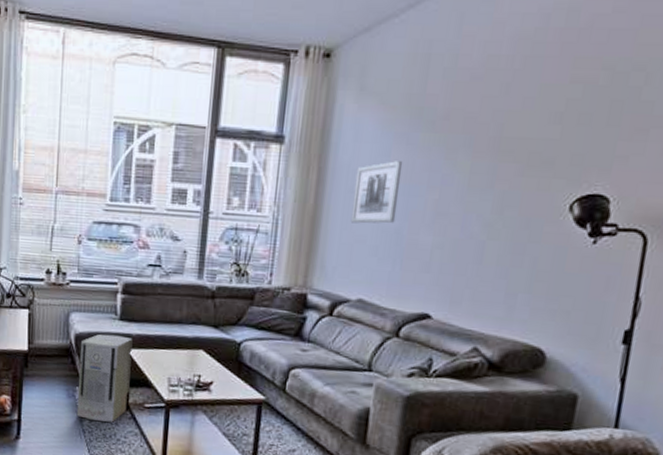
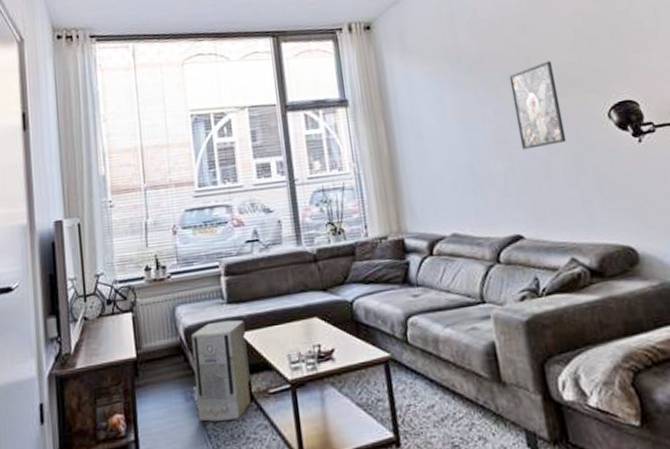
wall art: present [350,161,403,224] -> none [418,103,465,165]
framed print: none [459,132,528,228] -> present [509,61,567,150]

